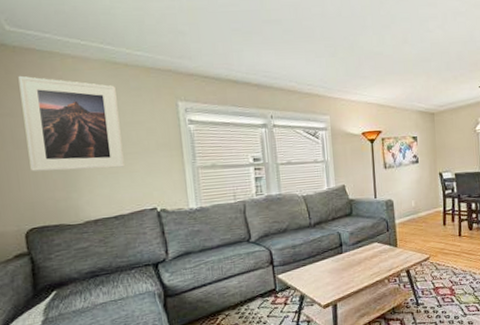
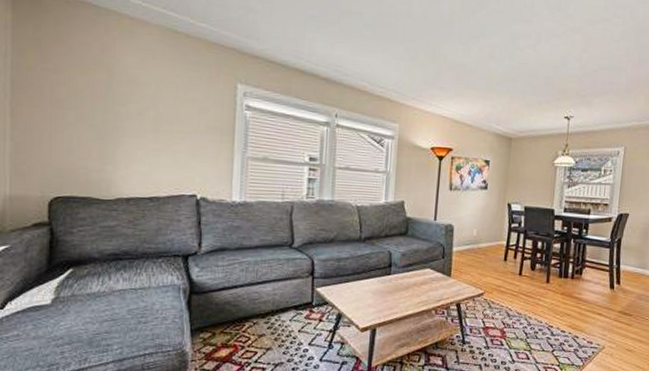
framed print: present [18,75,125,172] -> none [66,29,172,146]

